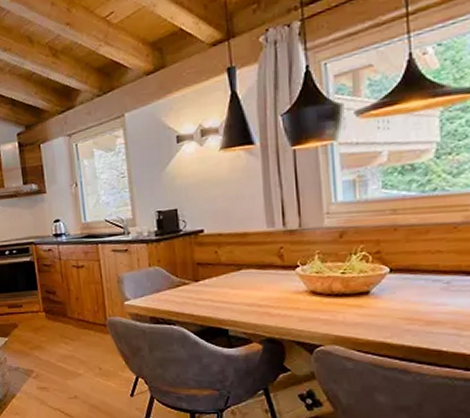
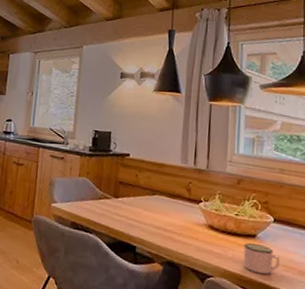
mug: none [356,301,402,333] -> present [243,243,280,275]

